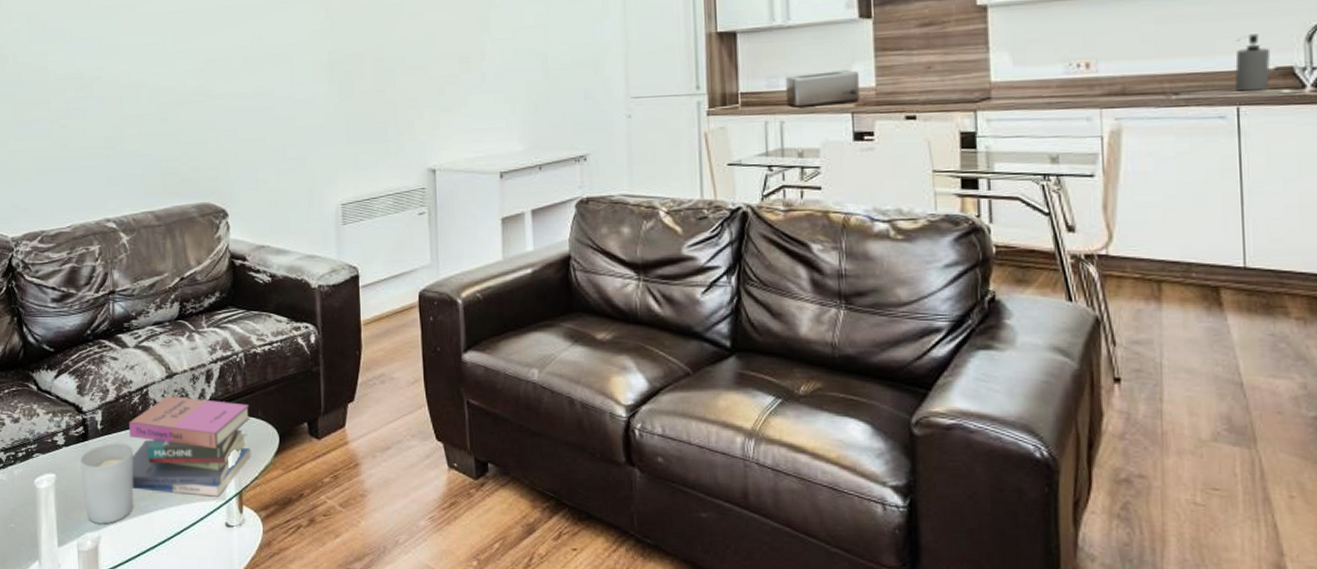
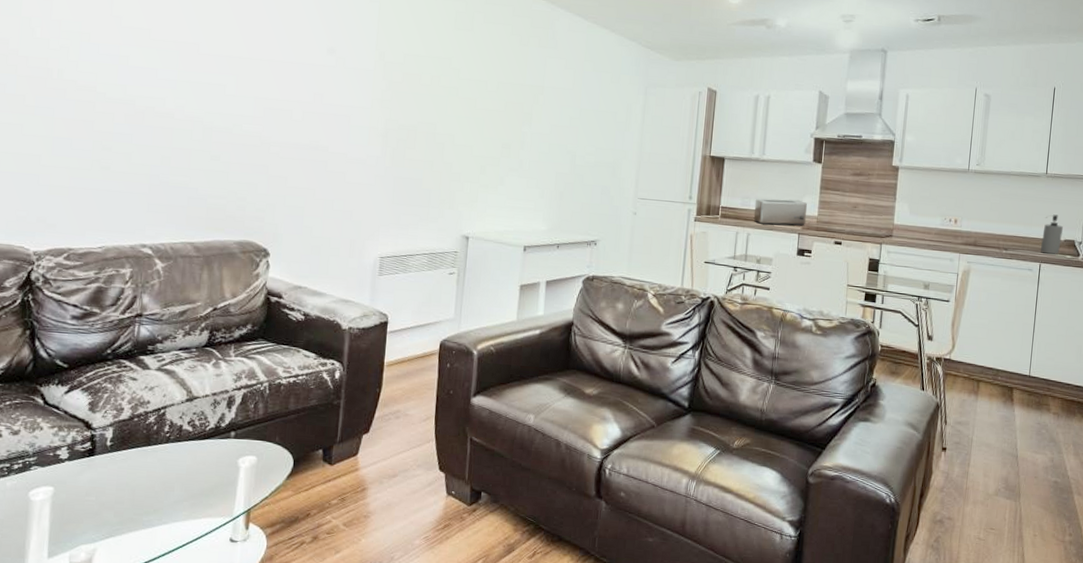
candle holder: present [79,442,134,524] -> none [82,458,143,537]
books: present [129,396,251,497] -> none [137,418,268,514]

